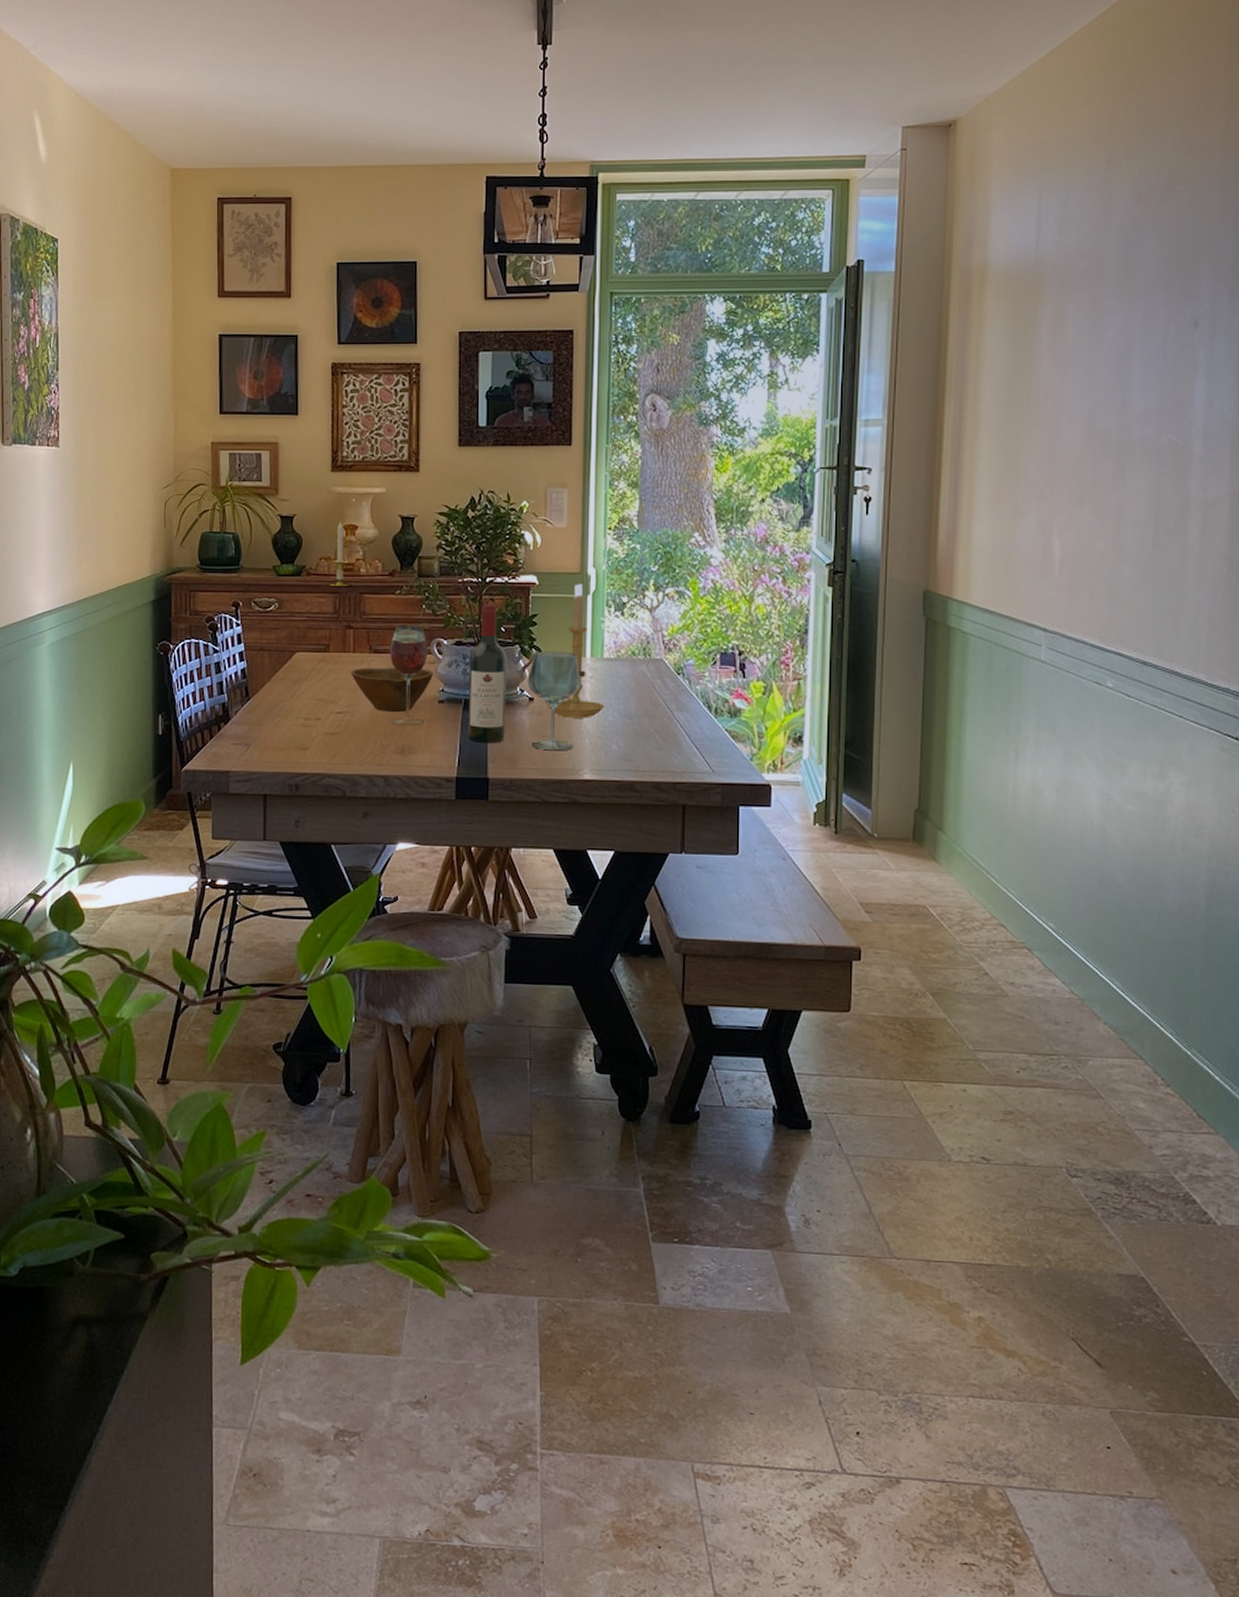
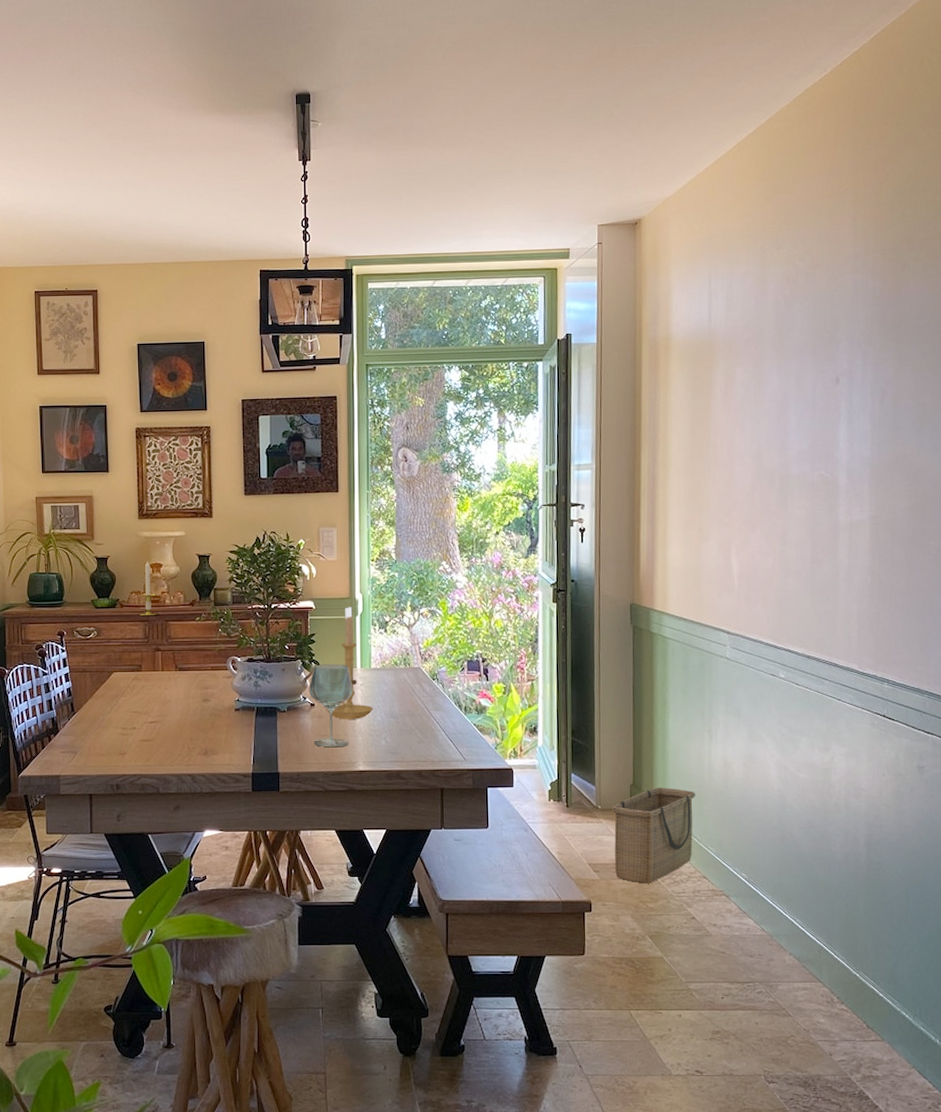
bowl: present [351,667,433,712] -> none [160,682,230,720]
wineglass: present [390,625,428,726] -> none [193,646,225,732]
wine bottle: present [468,604,508,744] -> none [259,626,292,744]
basket: none [891,814,994,930] -> present [612,787,695,884]

